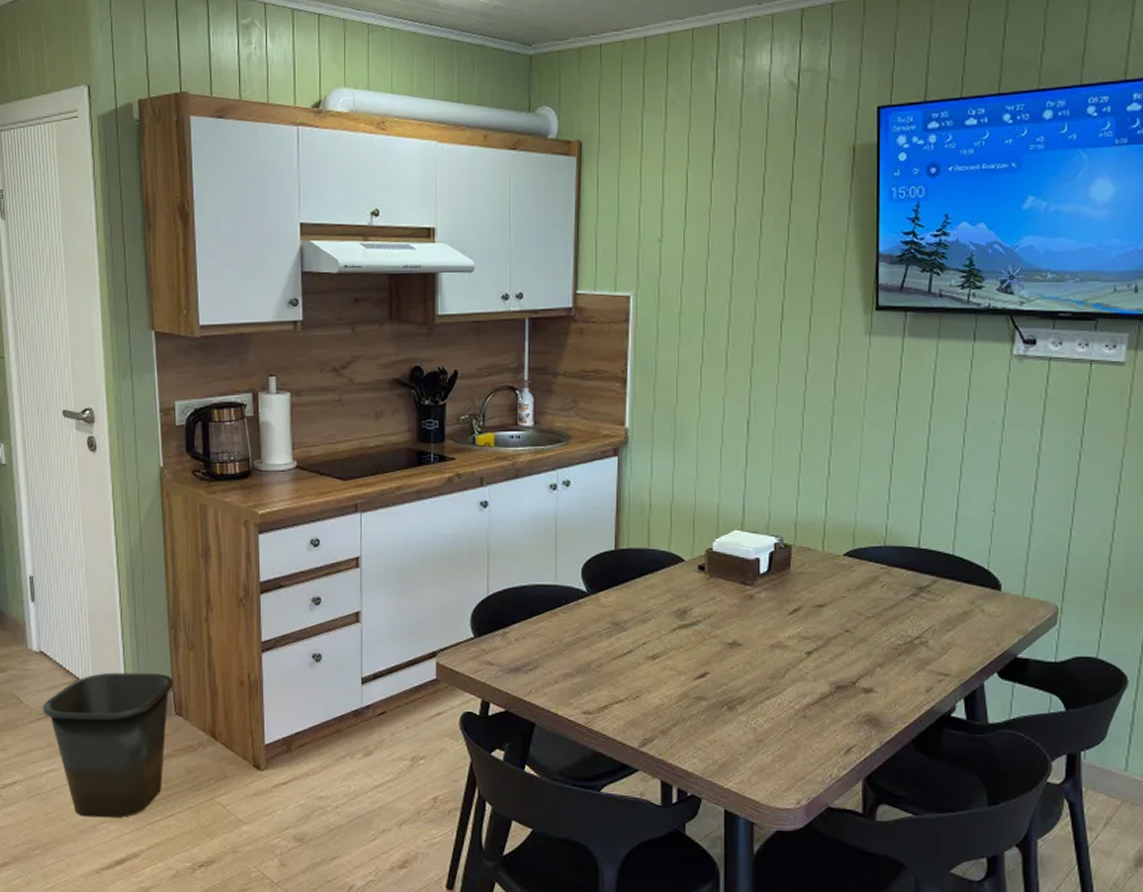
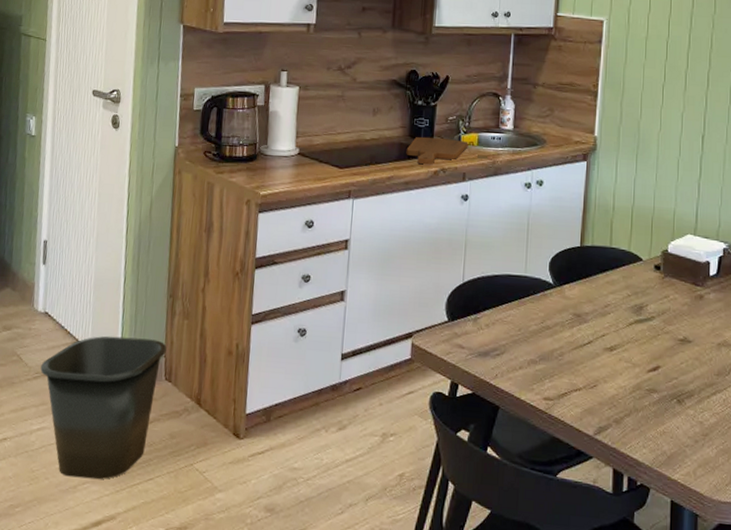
cutting board: none [415,440,484,471] -> present [406,137,469,165]

